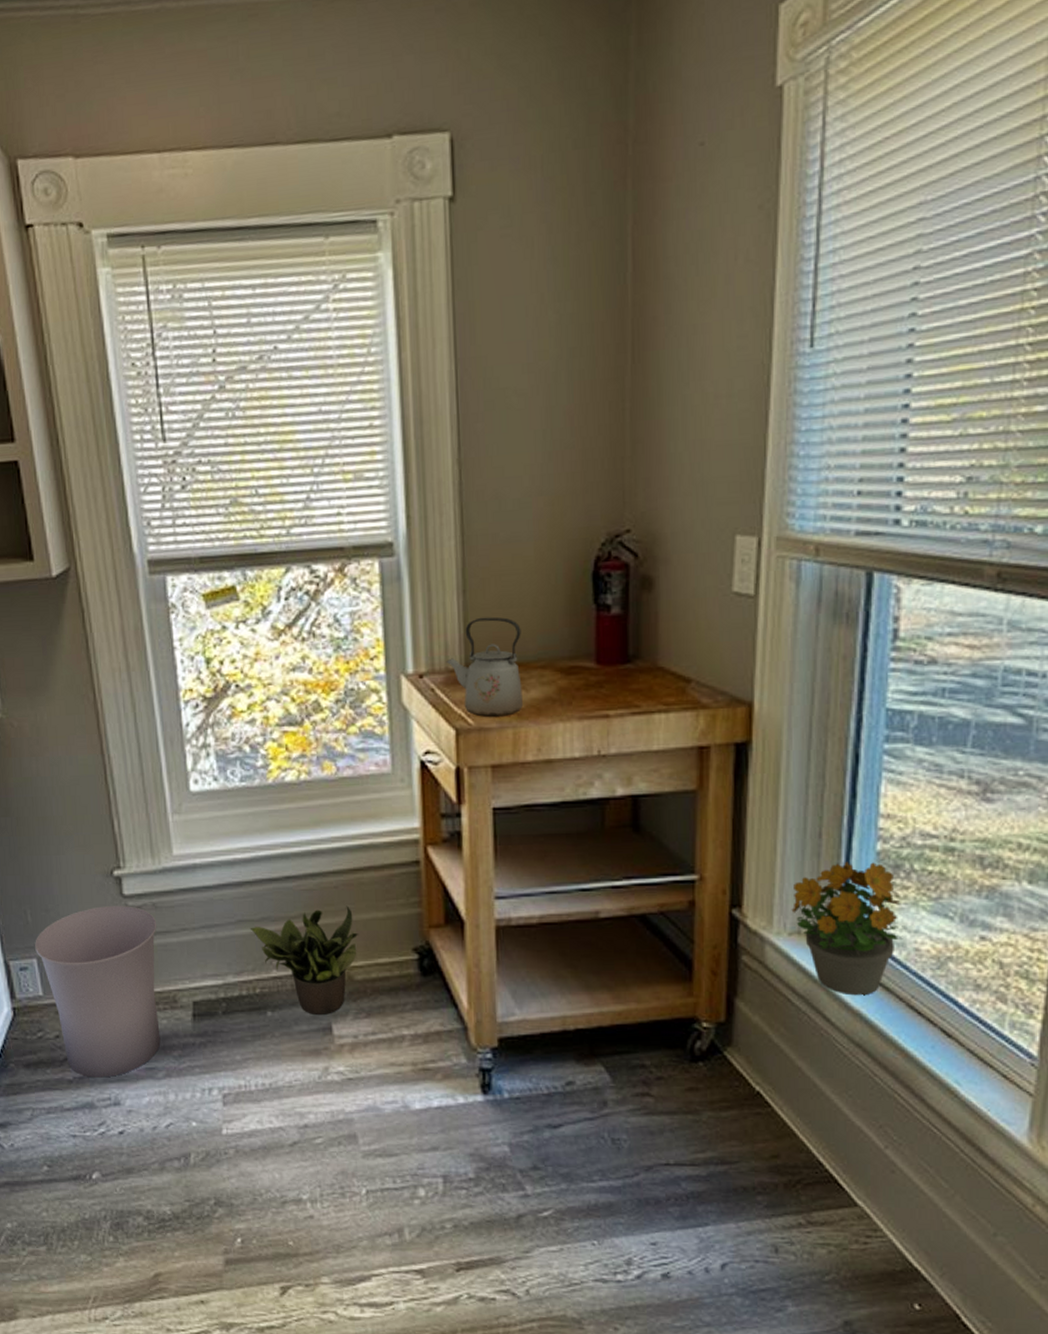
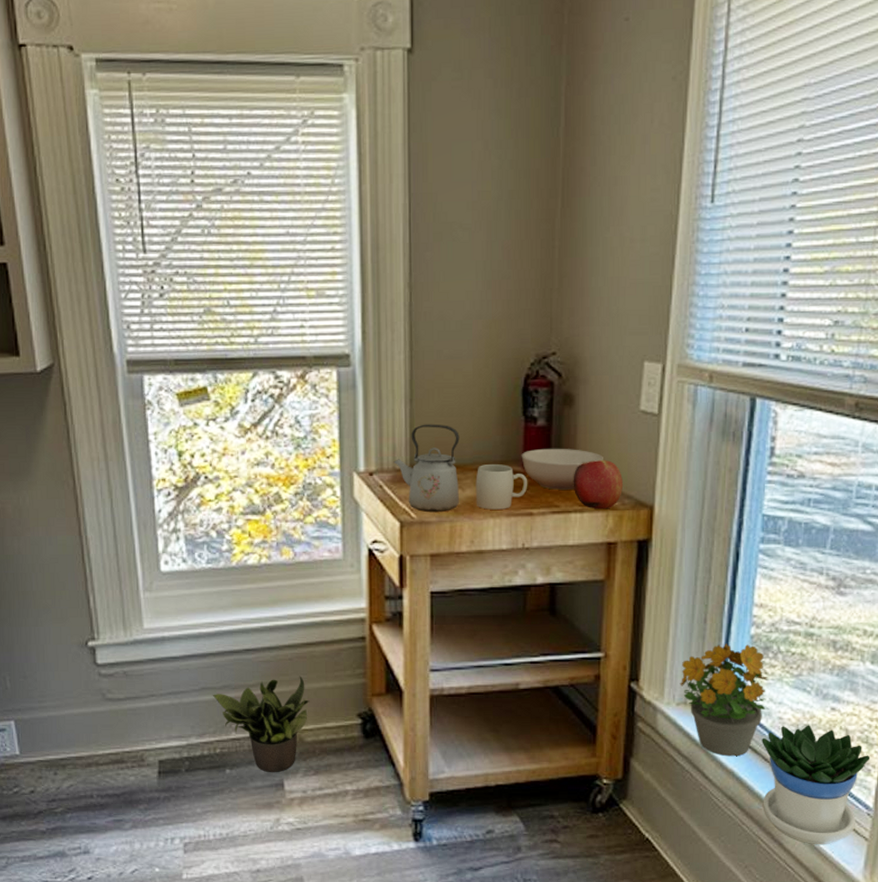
waste bin: present [35,905,161,1078] -> none [13,673,128,829]
mug: none [541,660,603,713] -> present [475,464,528,510]
bowl: none [593,639,692,688] -> present [521,448,604,490]
fruit: none [655,651,716,709] -> present [573,460,624,509]
flowerpot: none [895,957,1033,1102] -> present [762,725,871,845]

